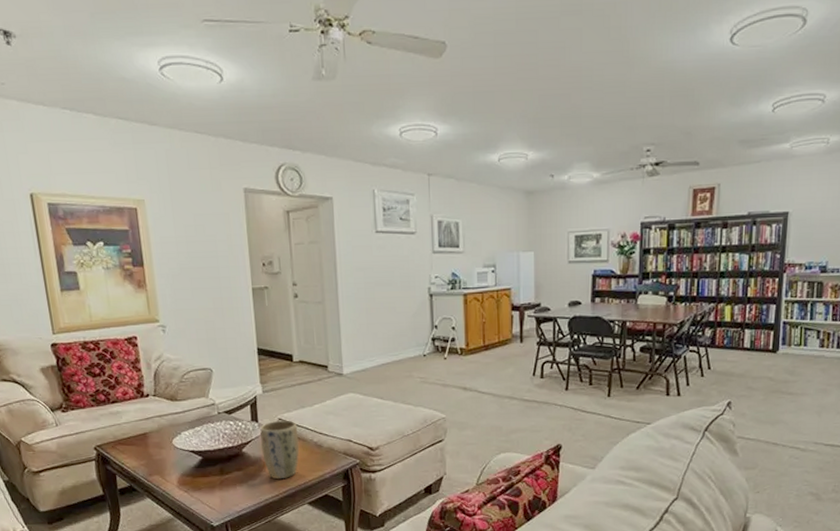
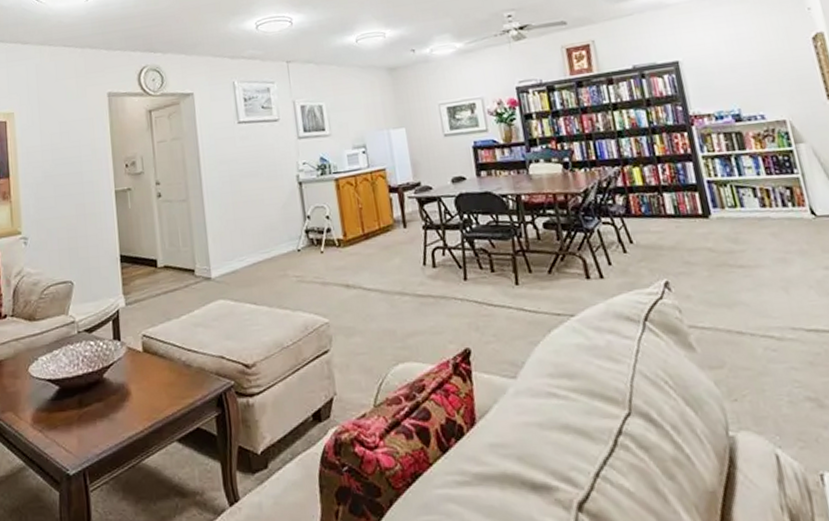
plant pot: present [260,420,300,480] -> none [123,336,167,411]

